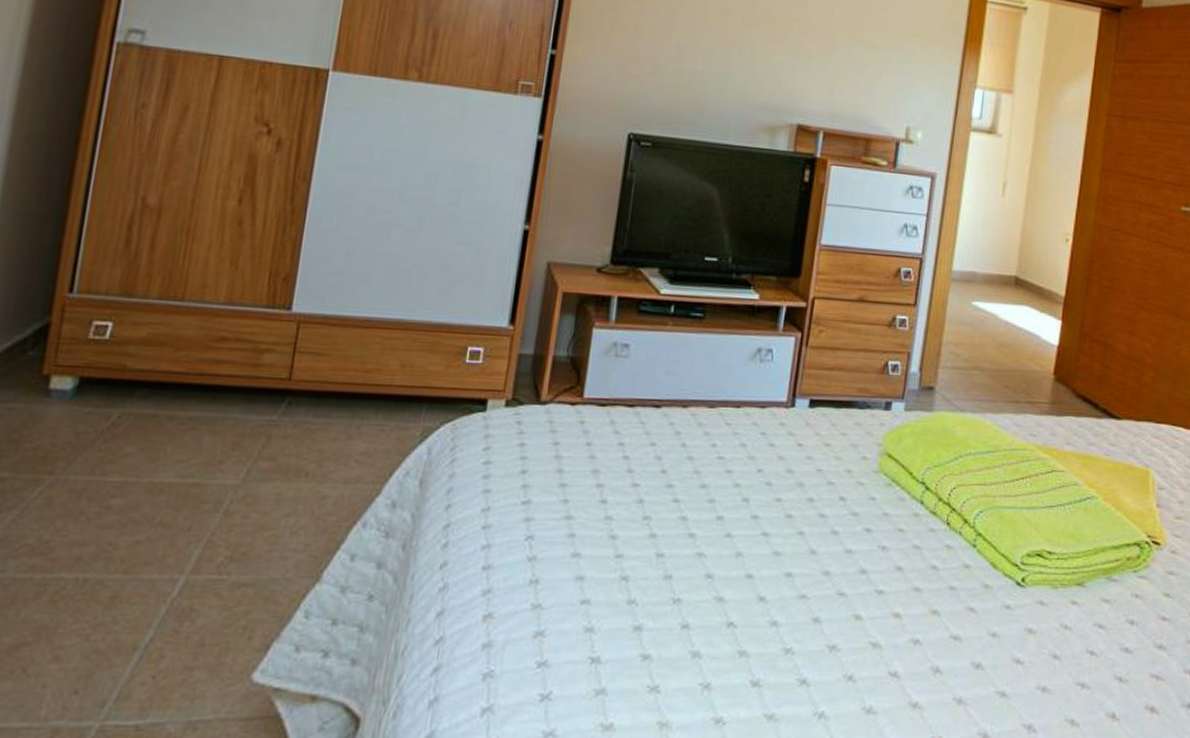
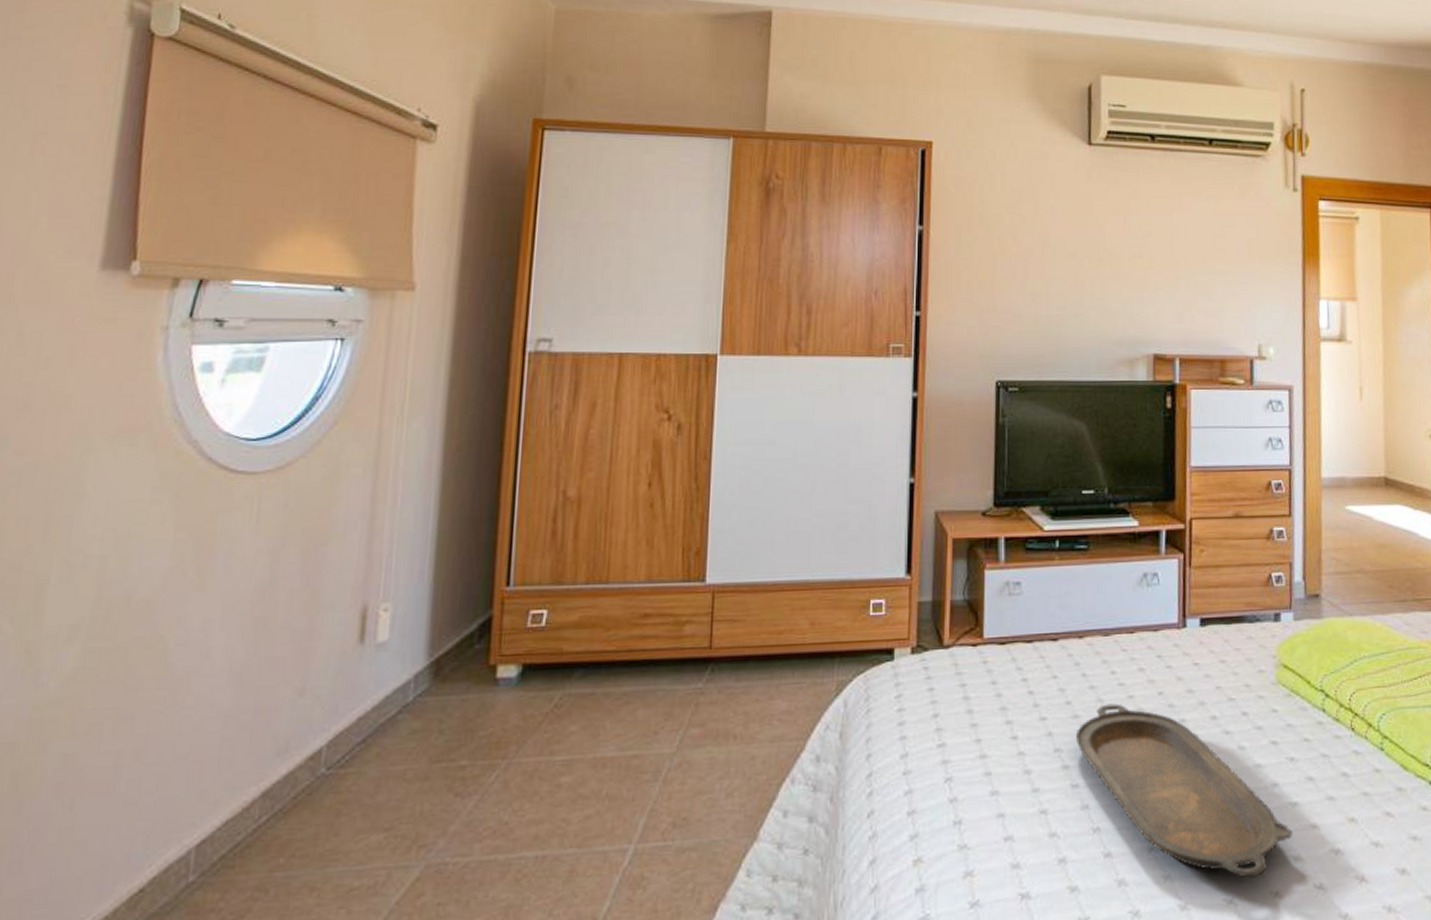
serving tray: none [666,476,875,660] -> present [1075,703,1293,878]

